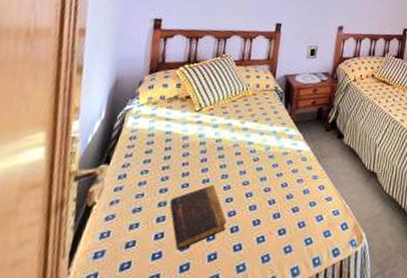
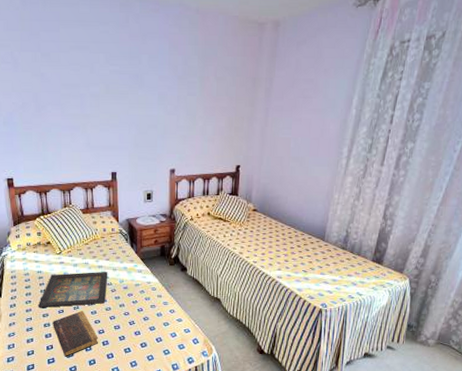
icon panel: none [155,135,253,181] -> present [37,271,108,308]

